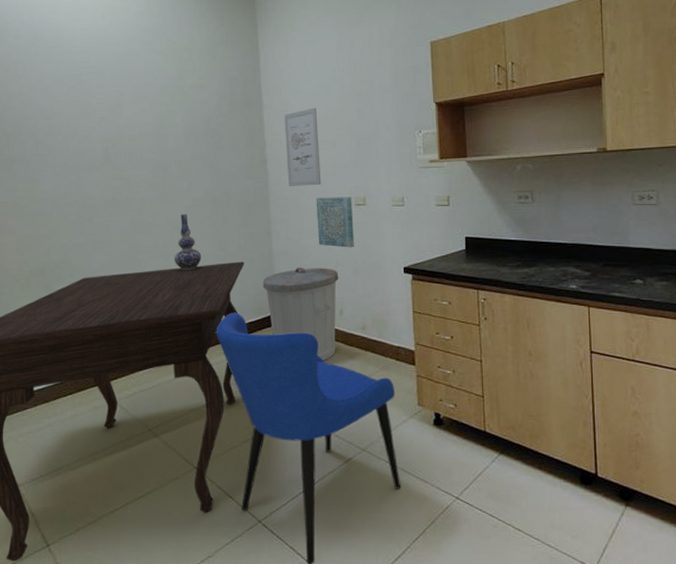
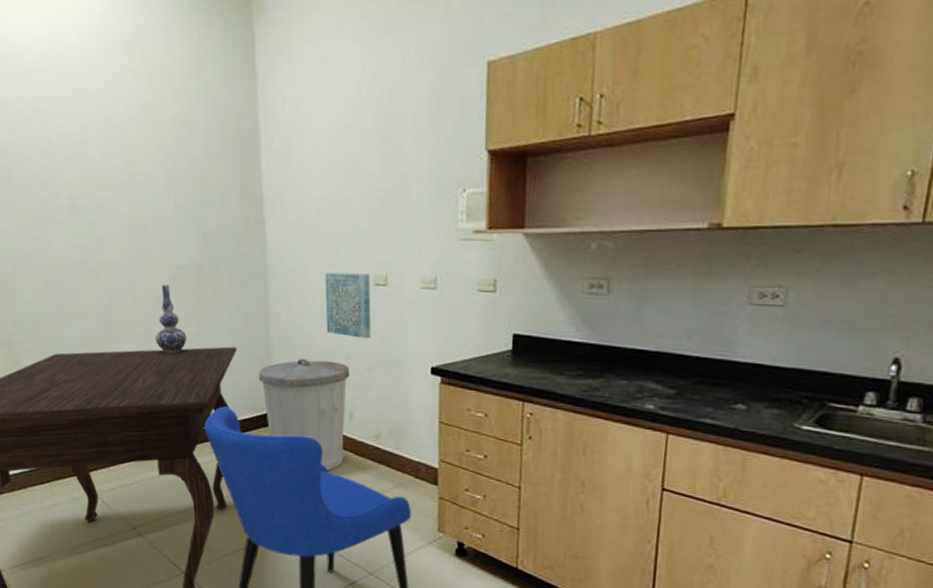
wall art: present [284,107,321,186] -> none [287,152,333,257]

